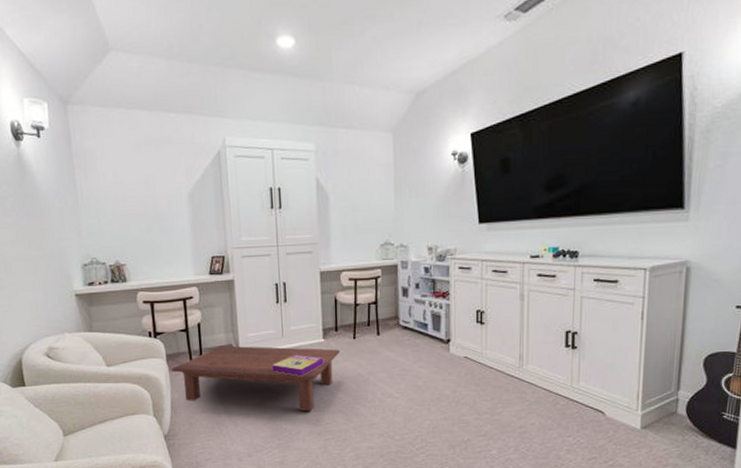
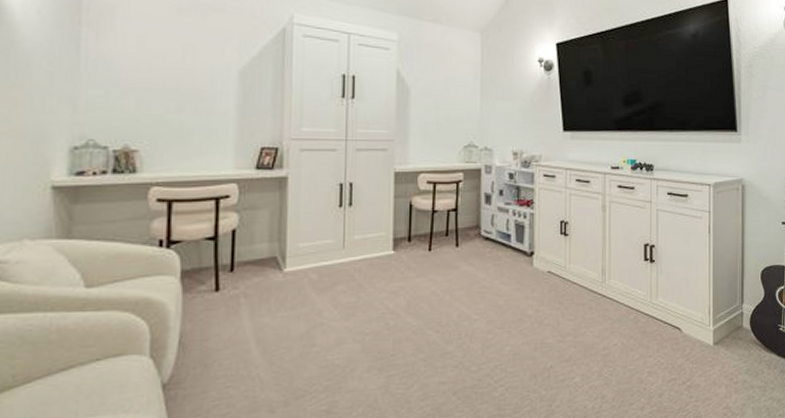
coffee table: present [171,345,341,412] -> none [186,258,413,341]
decorative box: present [271,354,323,375] -> none [326,269,392,296]

